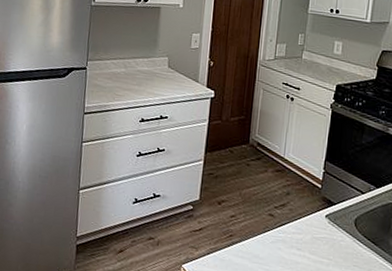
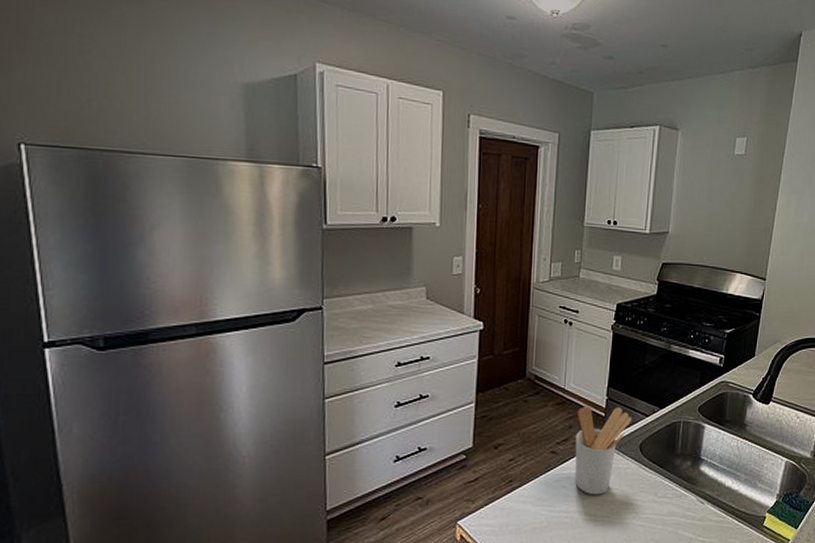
utensil holder: none [290,176,348,262] -> present [575,406,632,495]

